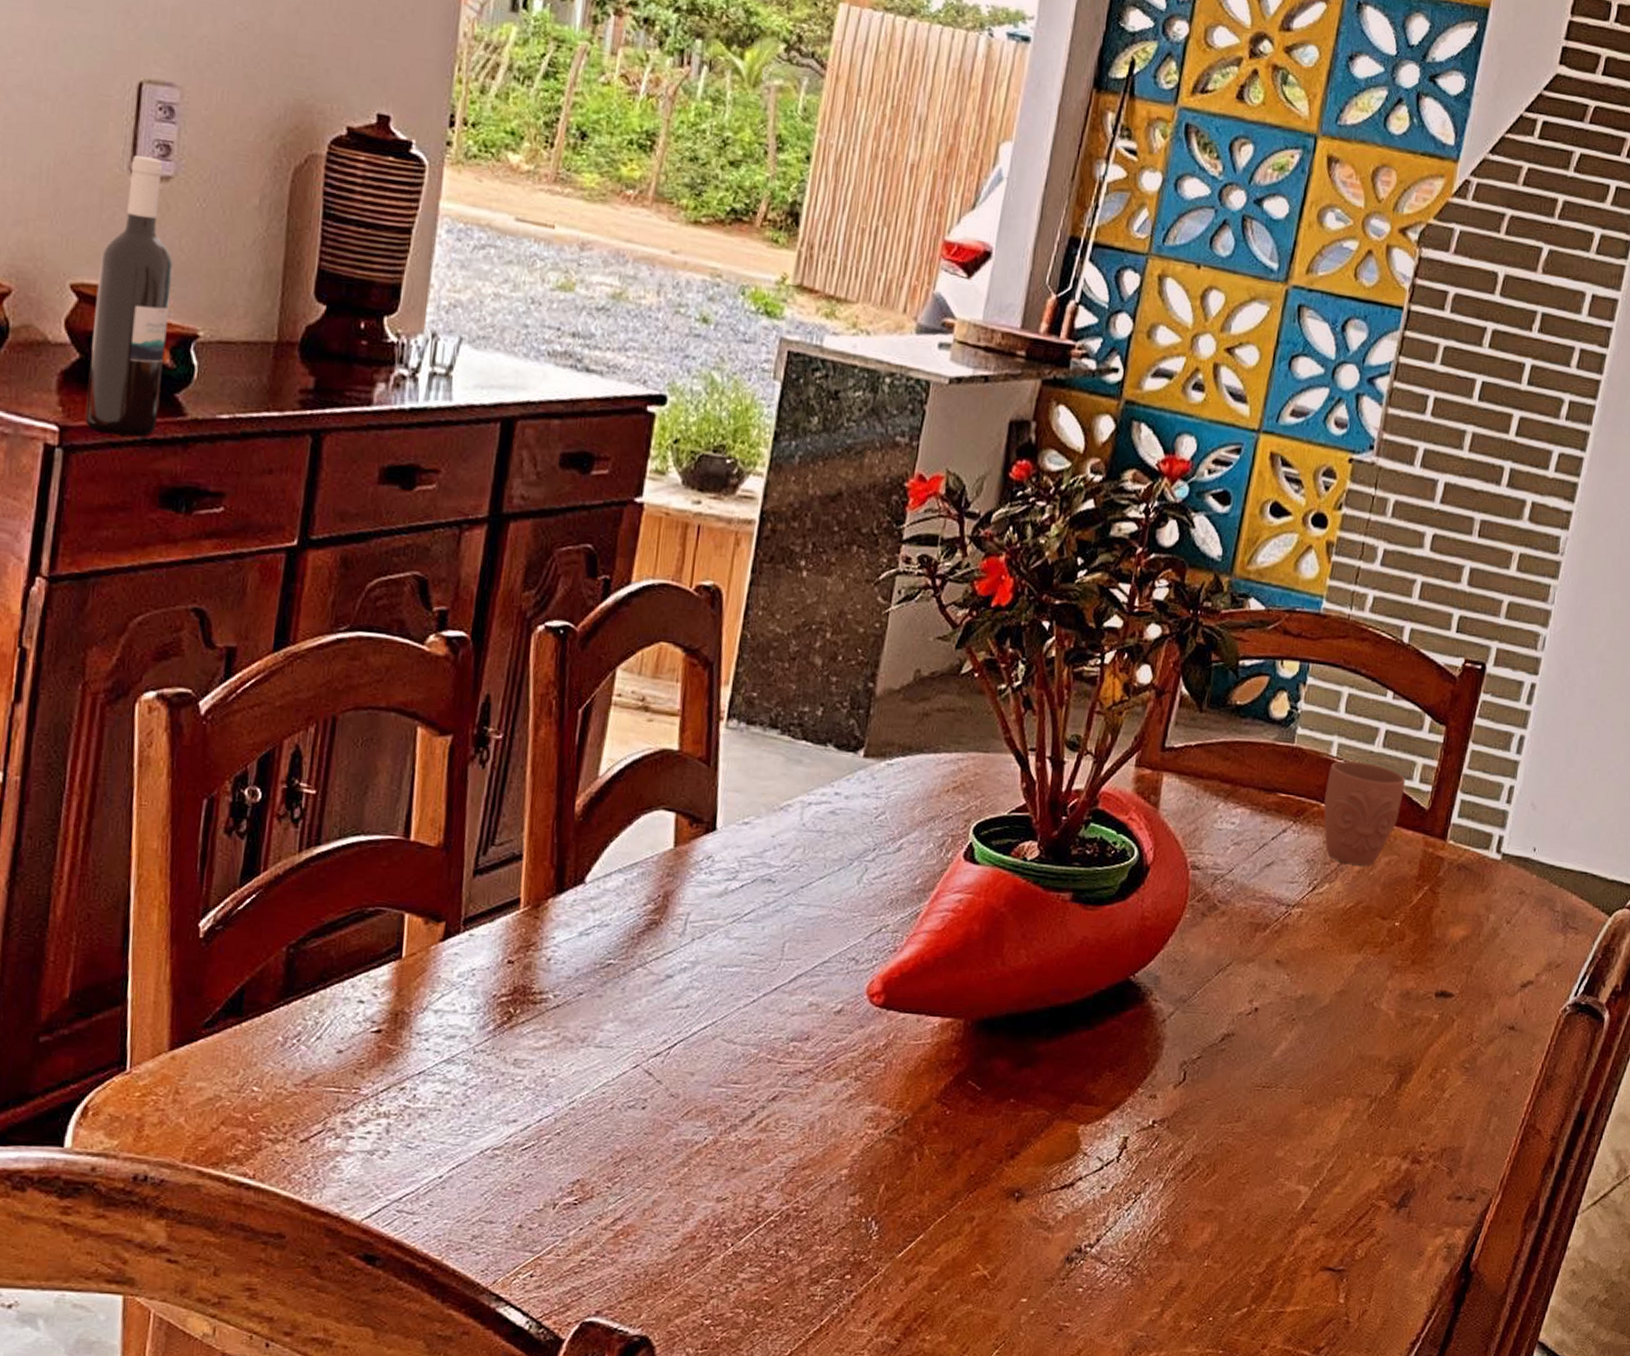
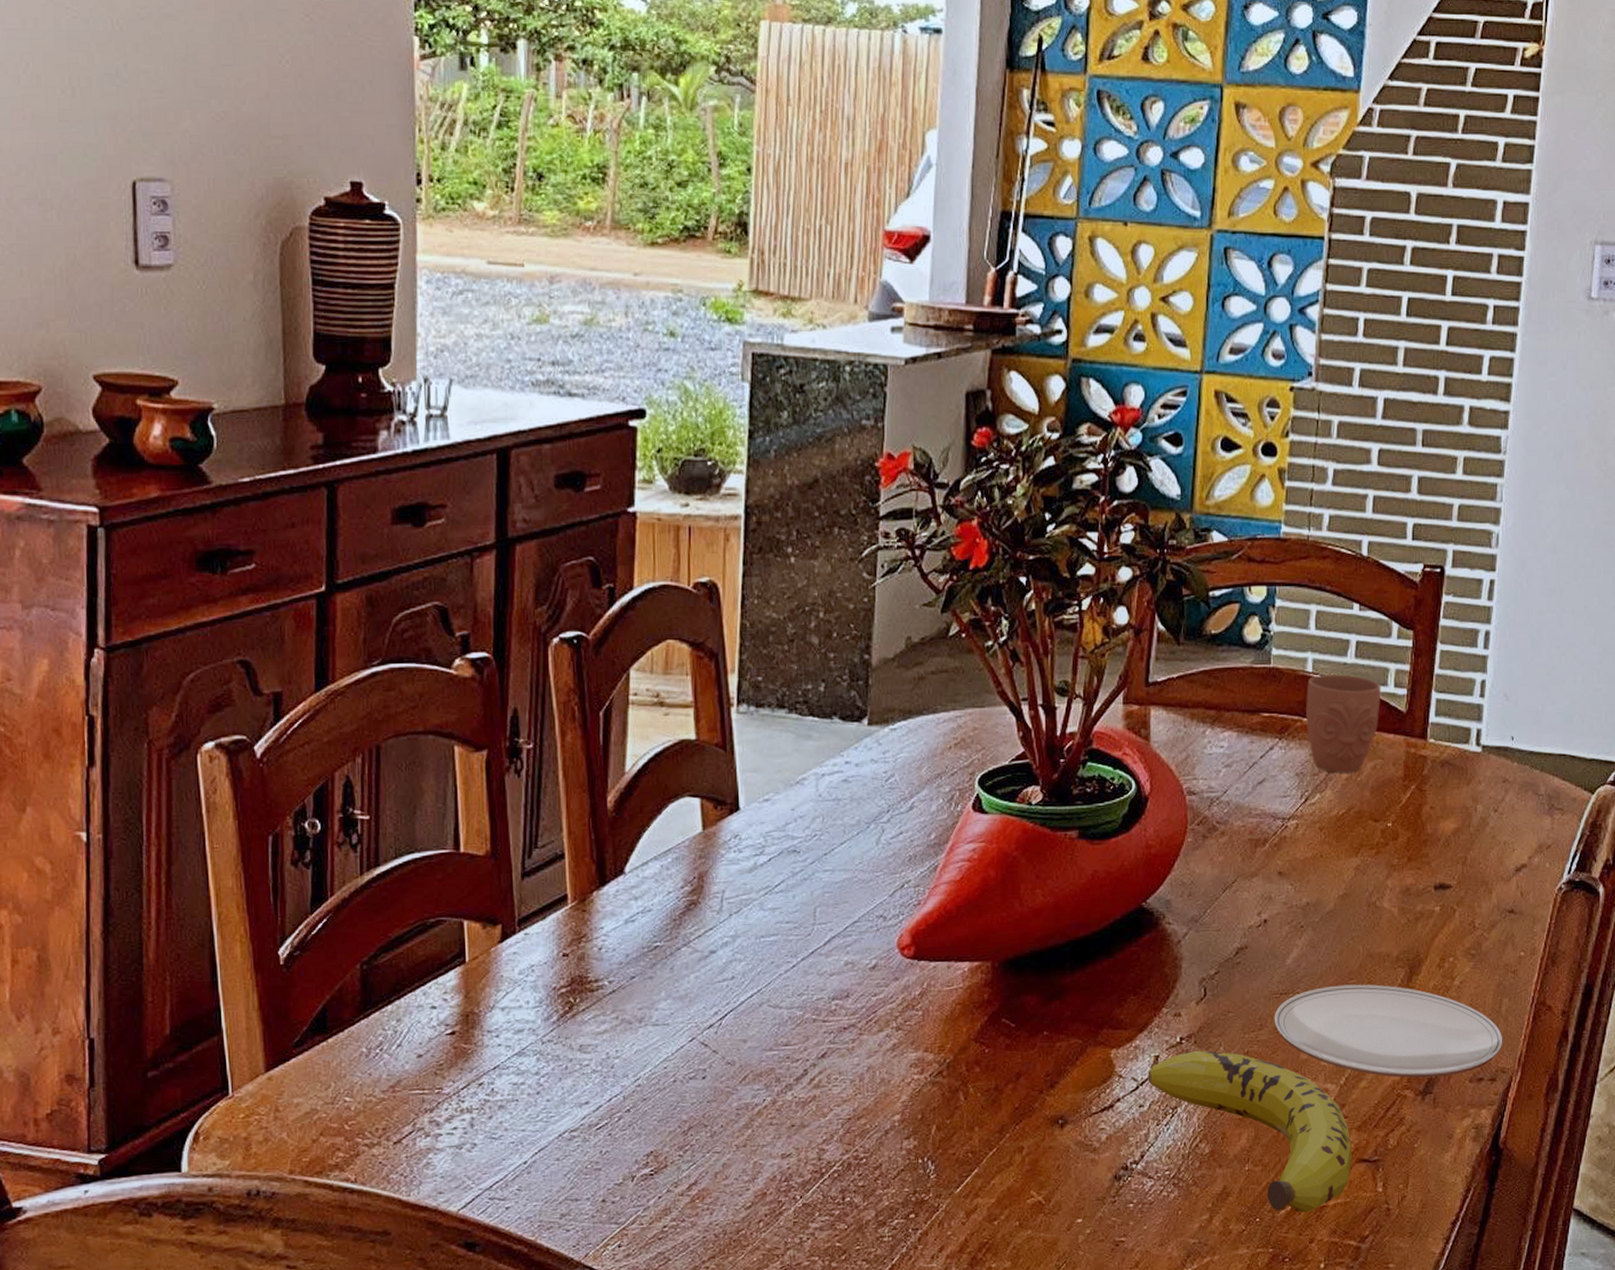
wine bottle: present [85,155,174,437] -> none [117,249,186,509]
fruit: none [1113,1135,1318,1317] -> present [1148,1050,1353,1213]
plate: none [1252,1084,1488,1191] -> present [1274,984,1503,1078]

